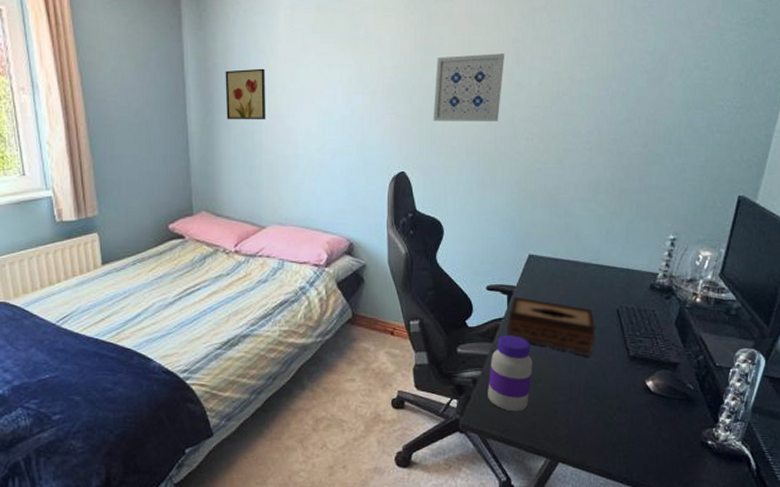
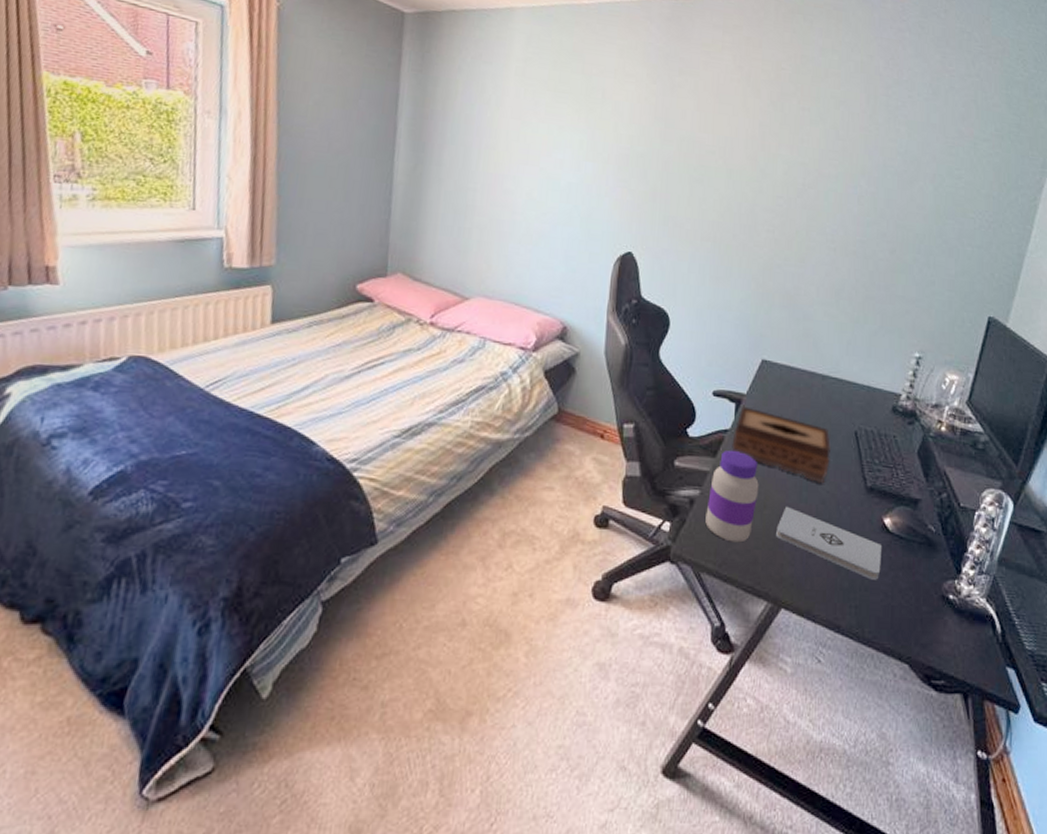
wall art: present [225,68,266,120] -> none [439,119,488,179]
wall art: present [433,53,504,122] -> none [667,132,749,208]
notepad: none [550,379,646,434] -> present [776,507,883,580]

